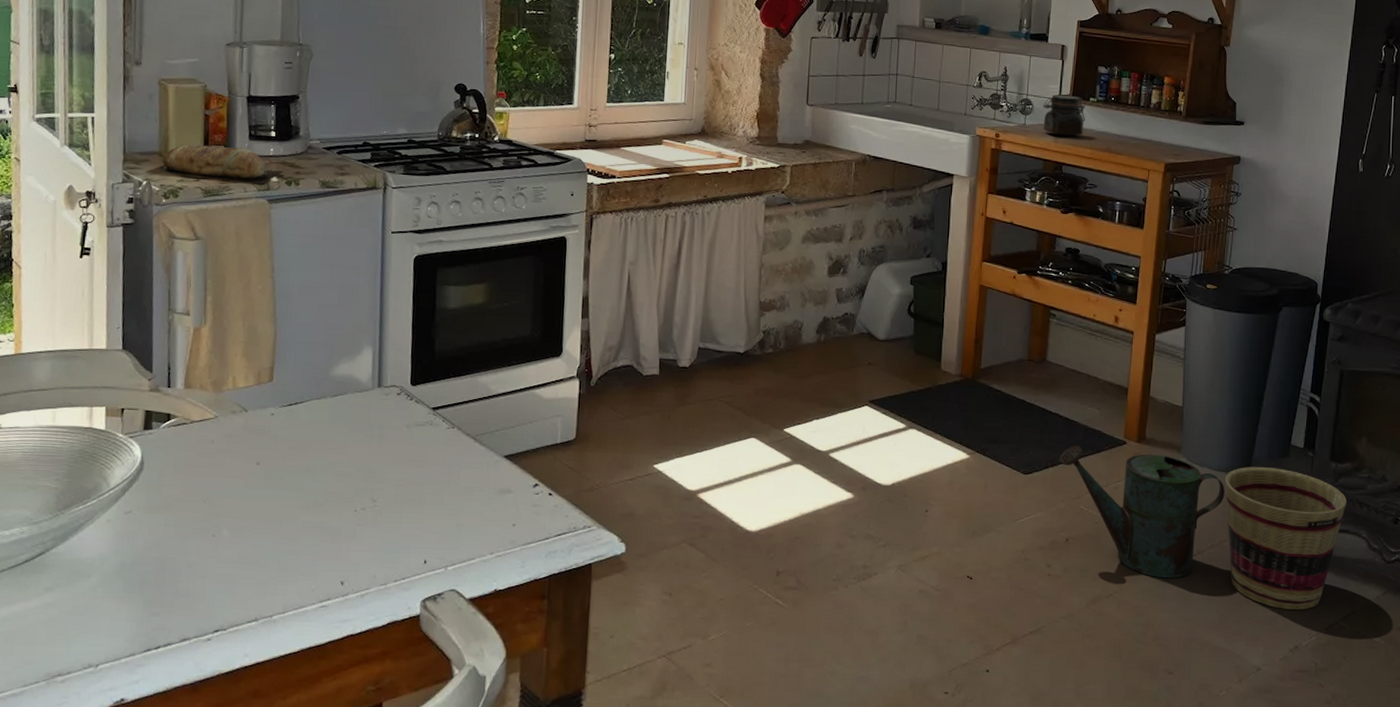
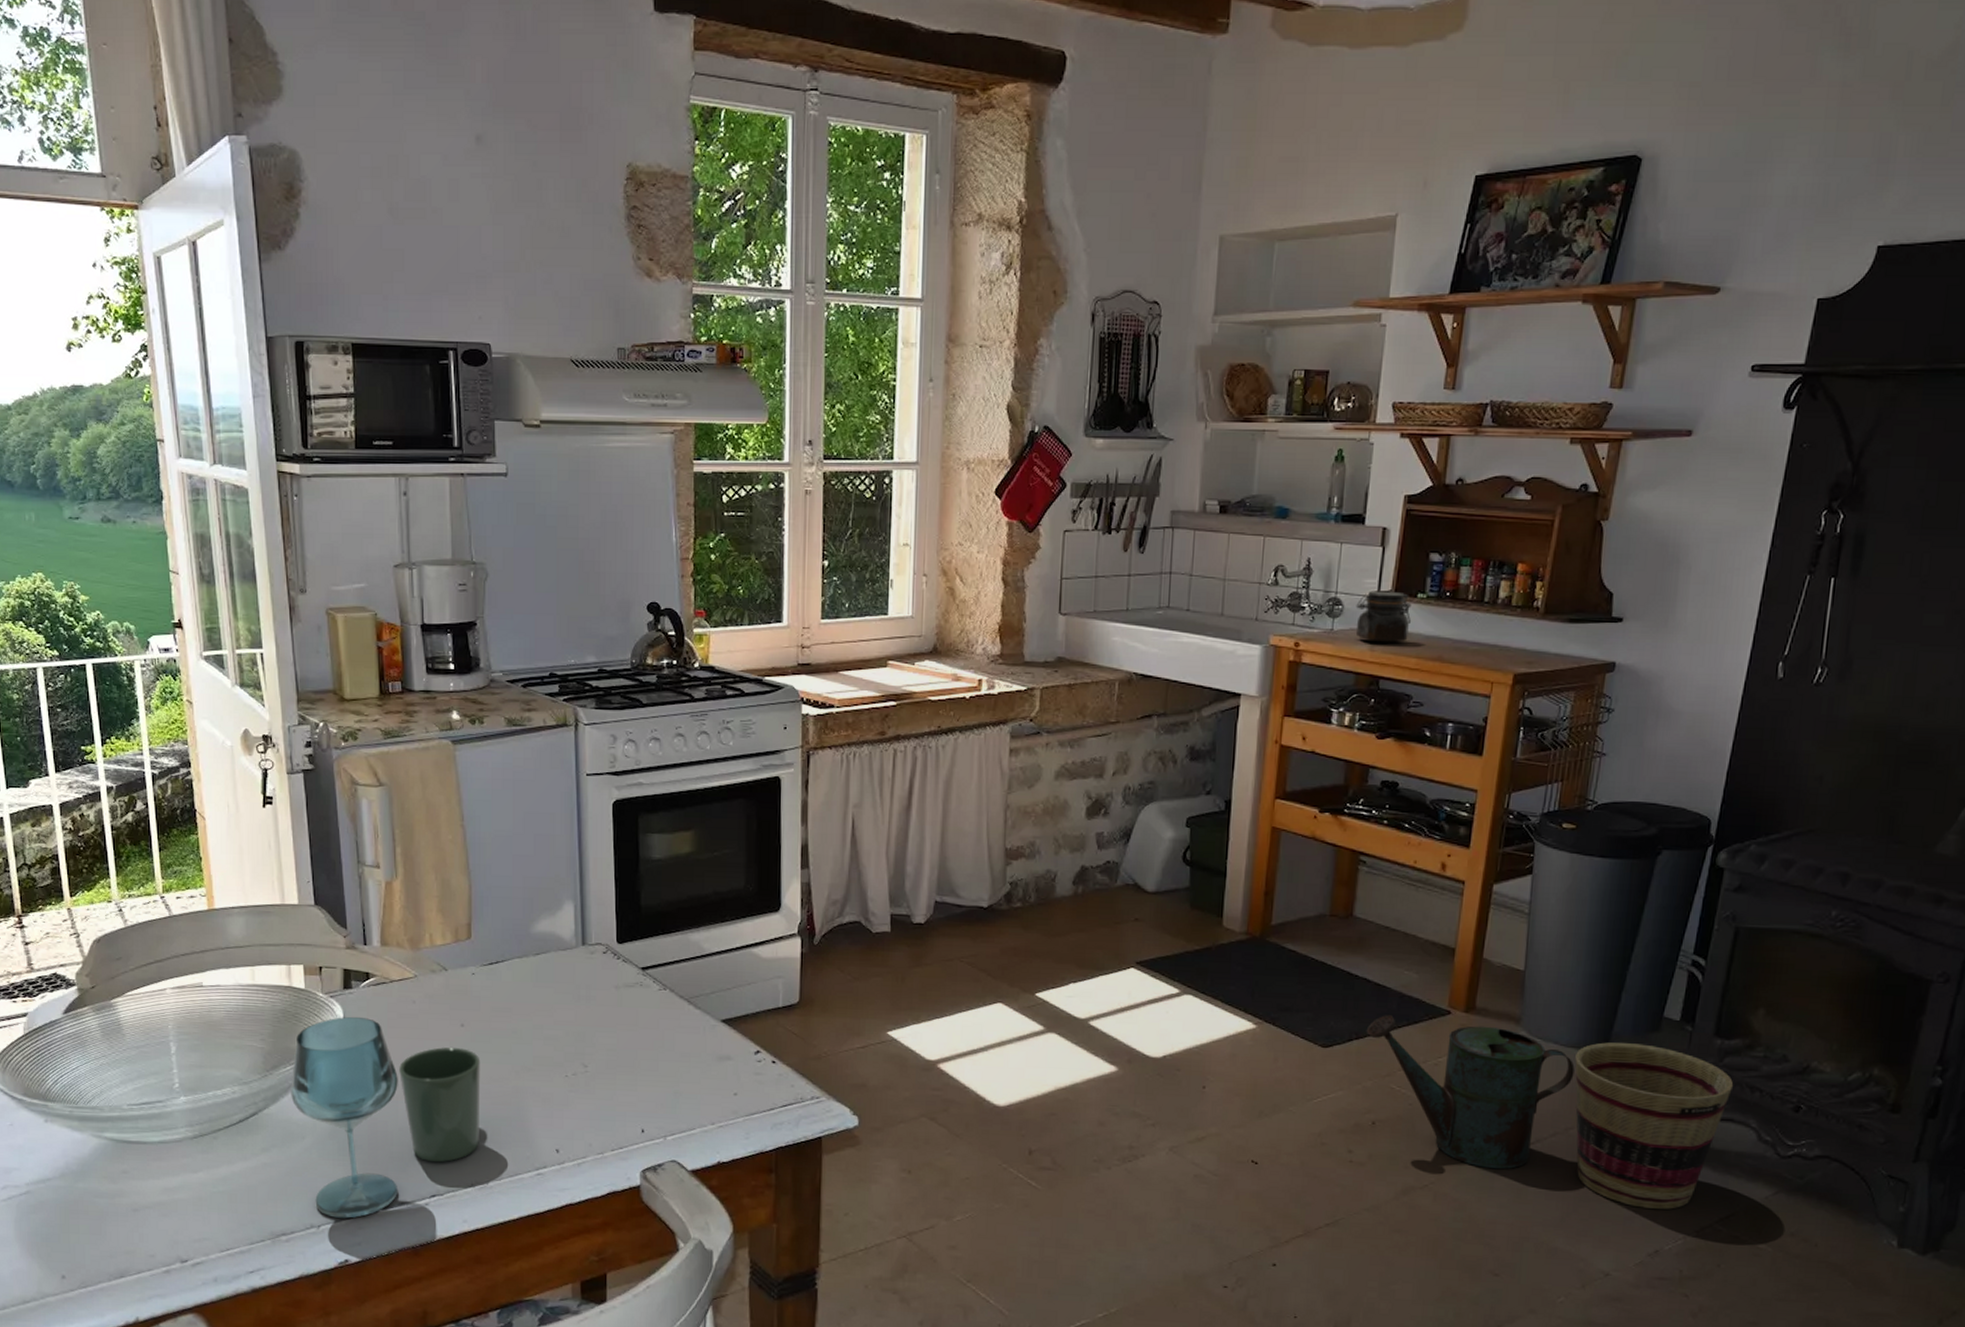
wine glass: none [81,456,191,656] -> present [291,1016,398,1218]
bread loaf: present [144,144,284,185] -> none [320,680,466,724]
mug: none [192,485,273,598] -> present [399,1047,481,1163]

